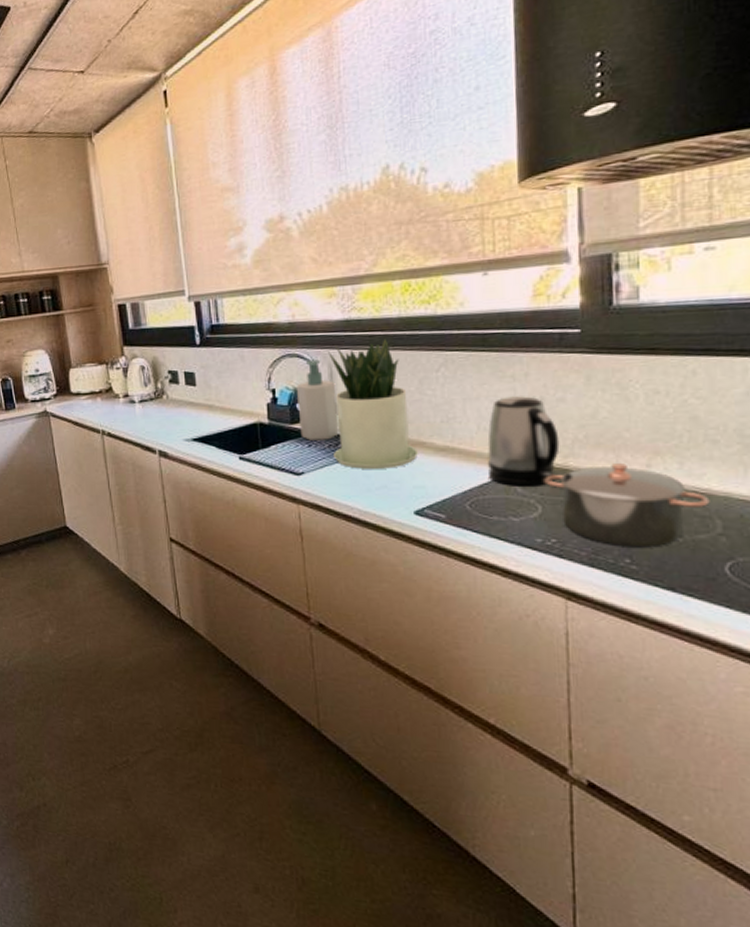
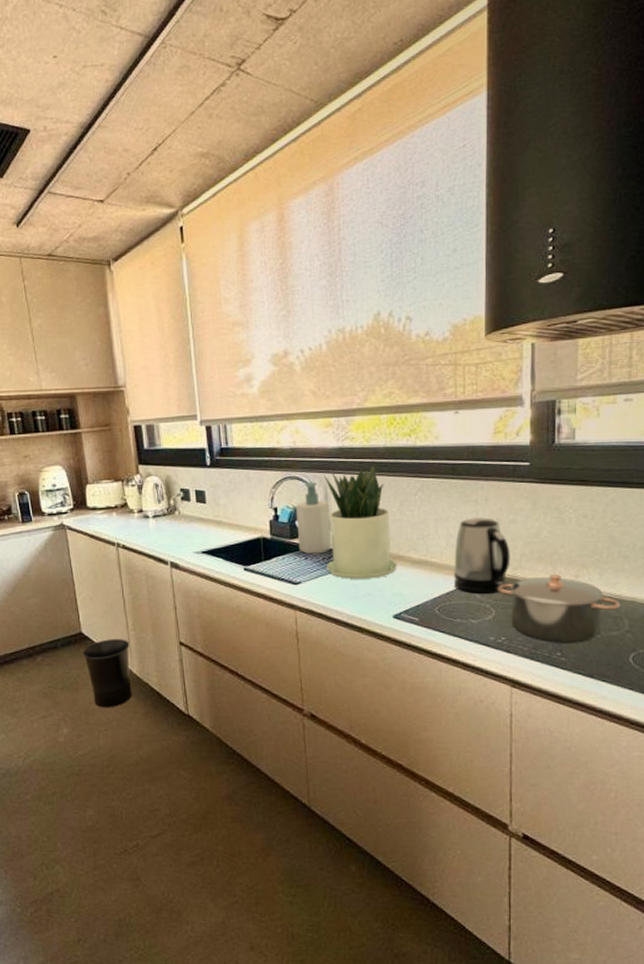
waste bin: none [68,534,120,609] -> present [83,639,132,708]

